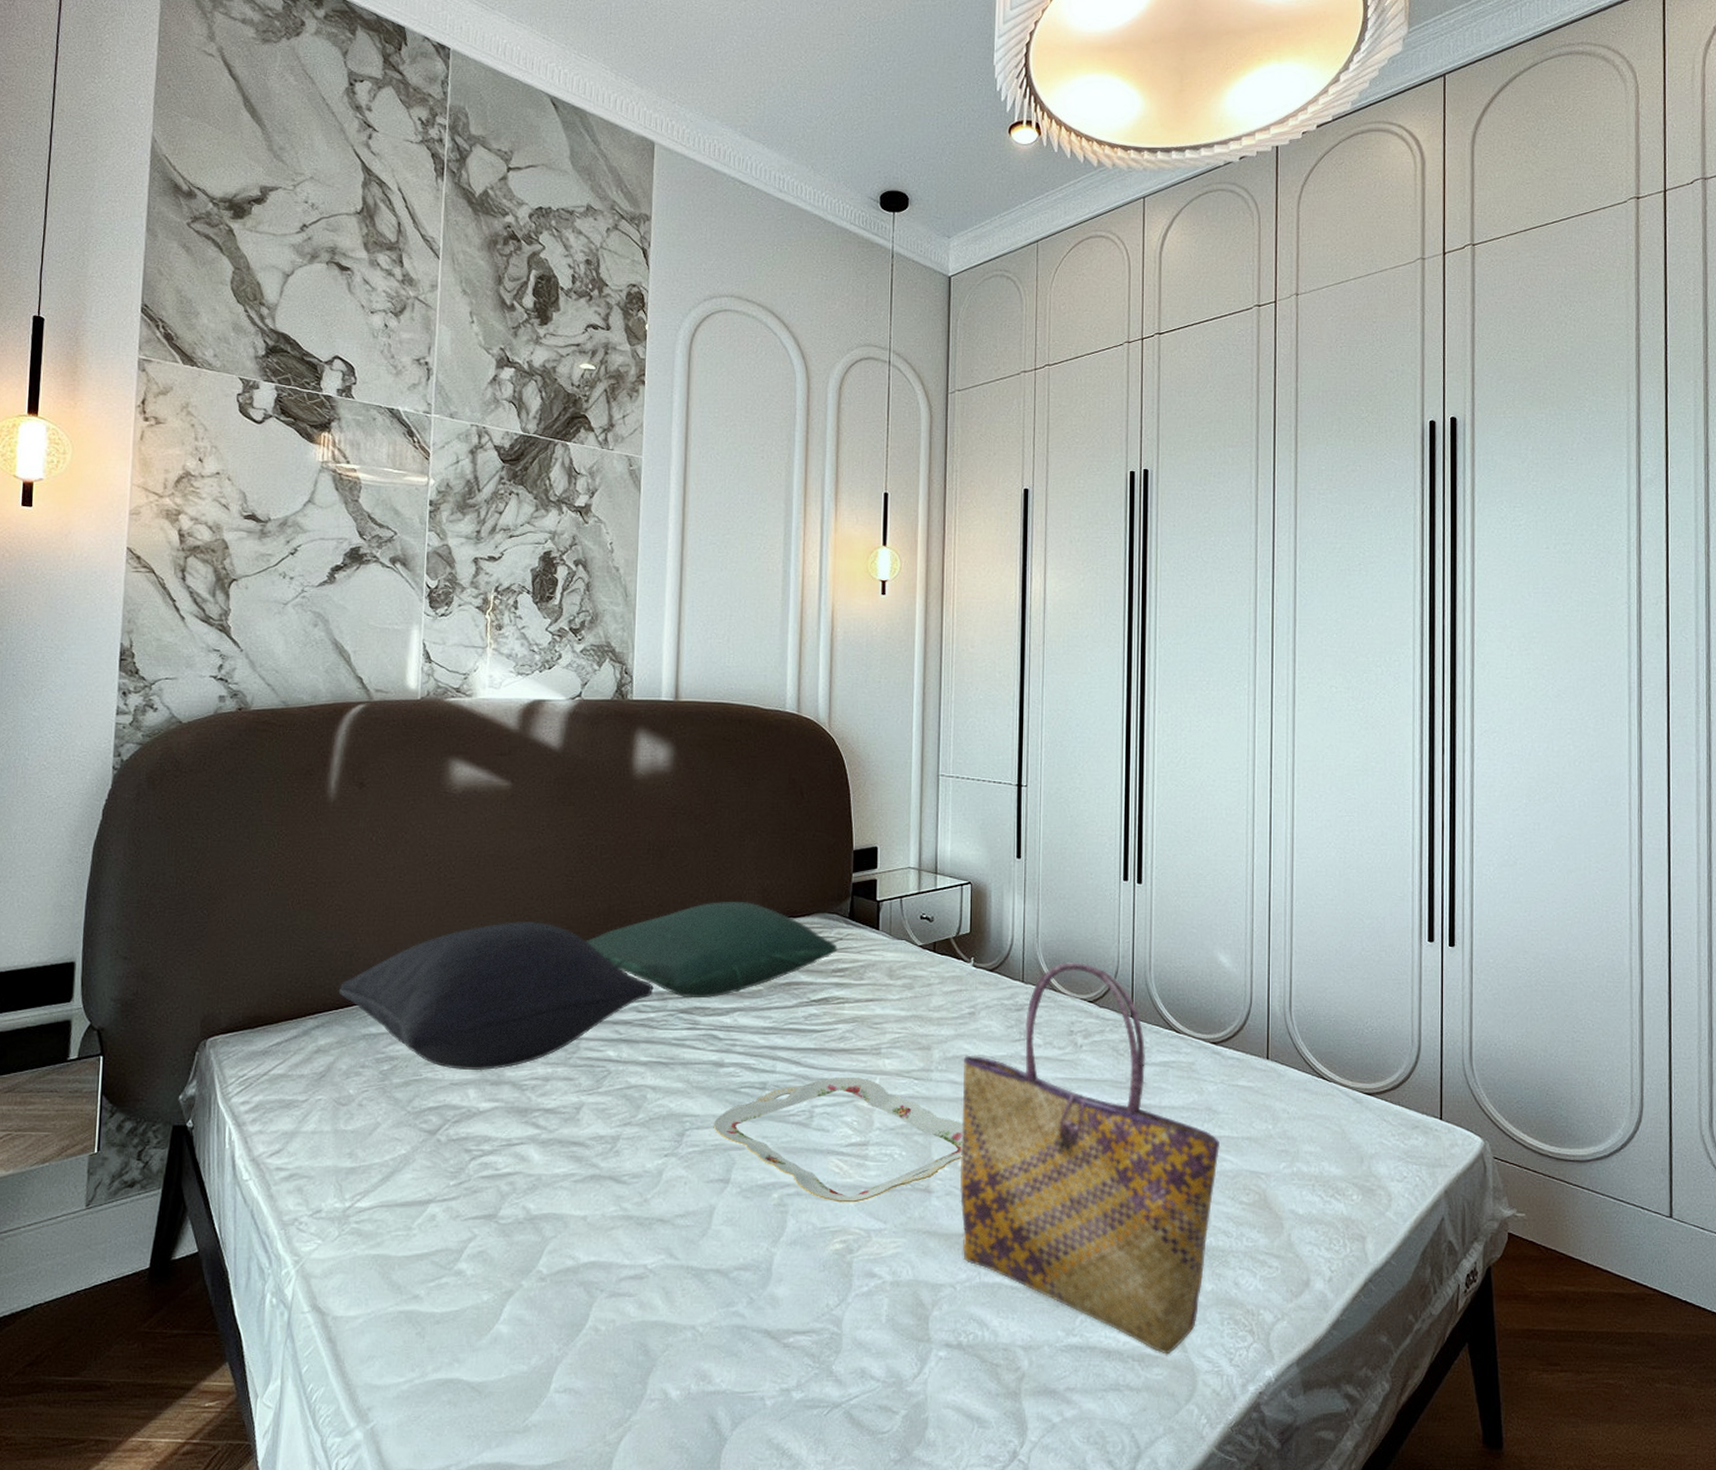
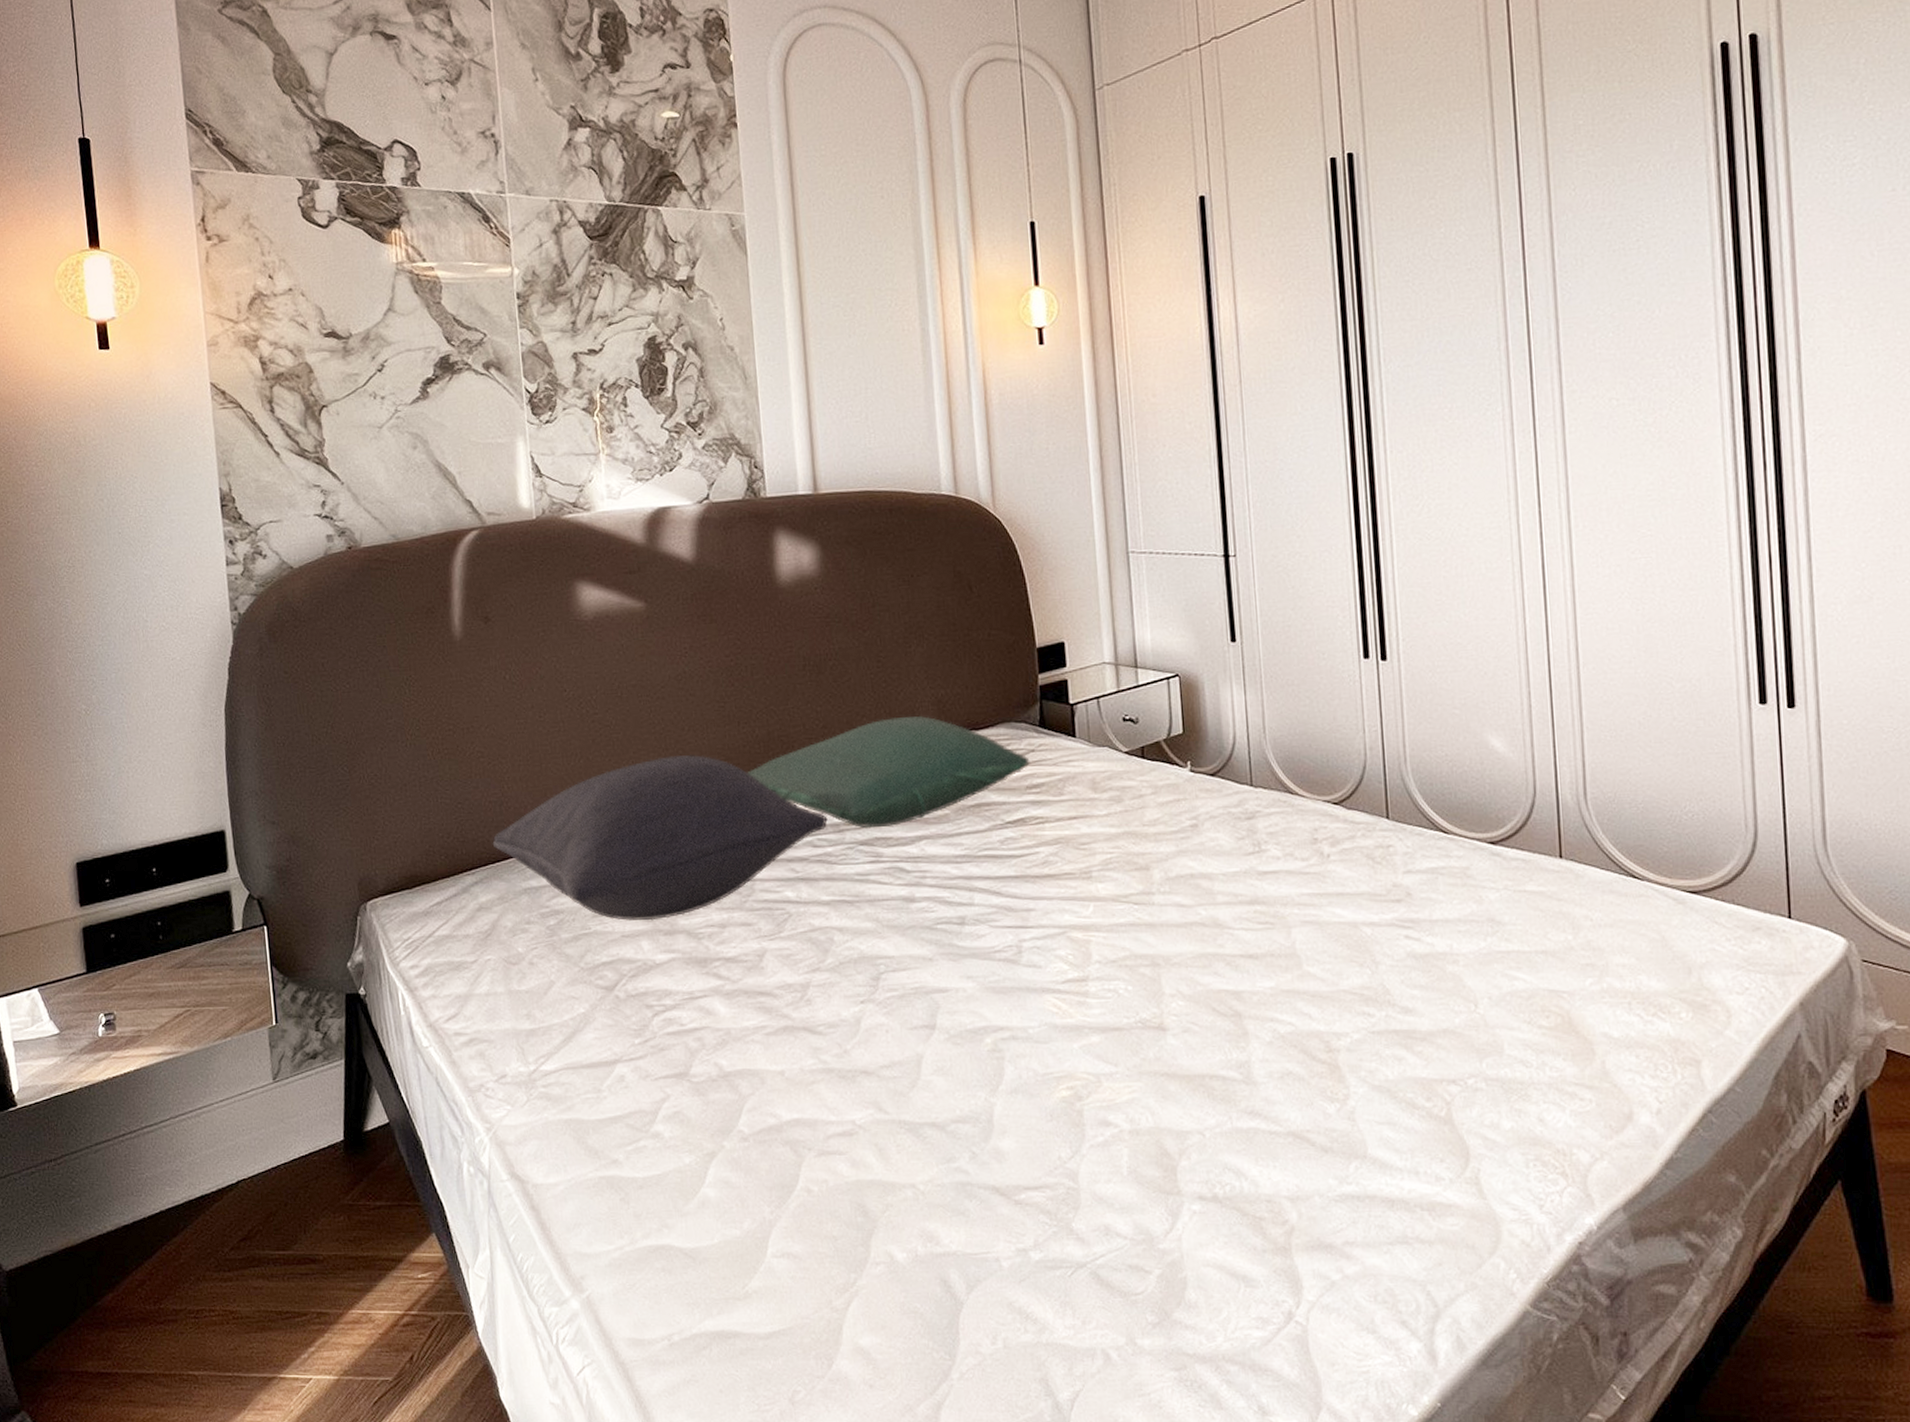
serving tray: present [713,1076,963,1203] -> none [910,905,1198,1046]
tote bag: present [960,961,1221,1355] -> none [1190,758,1510,1202]

